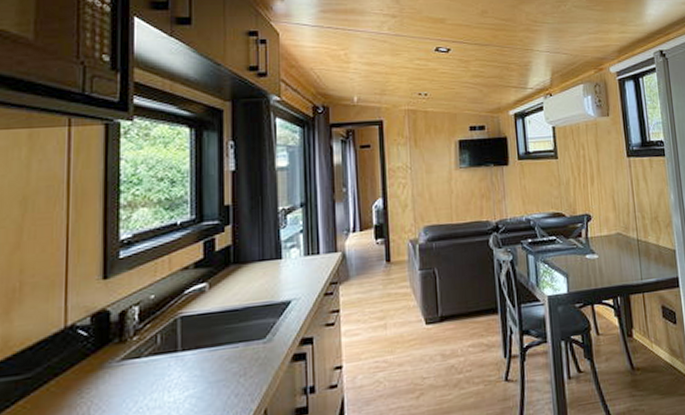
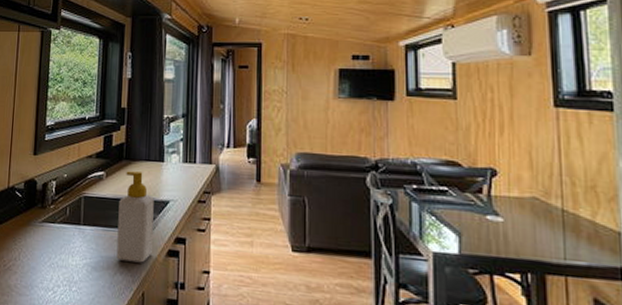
soap bottle: none [228,273,274,381] -> present [116,170,154,263]

